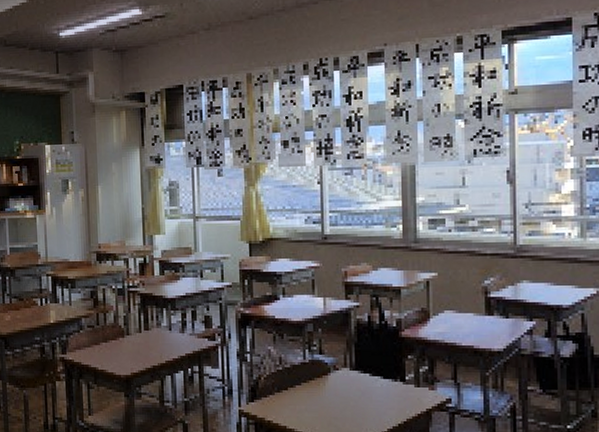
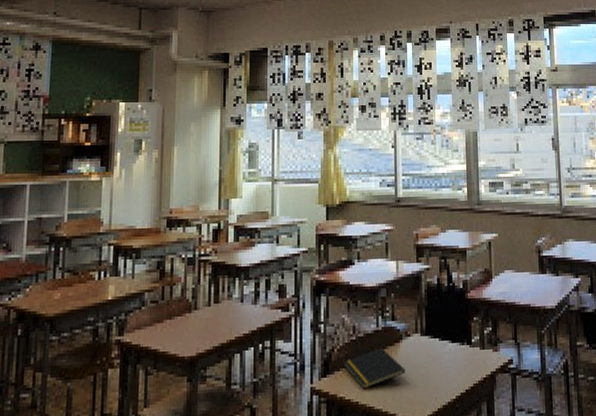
notepad: none [271,379,334,416] -> present [344,348,406,390]

